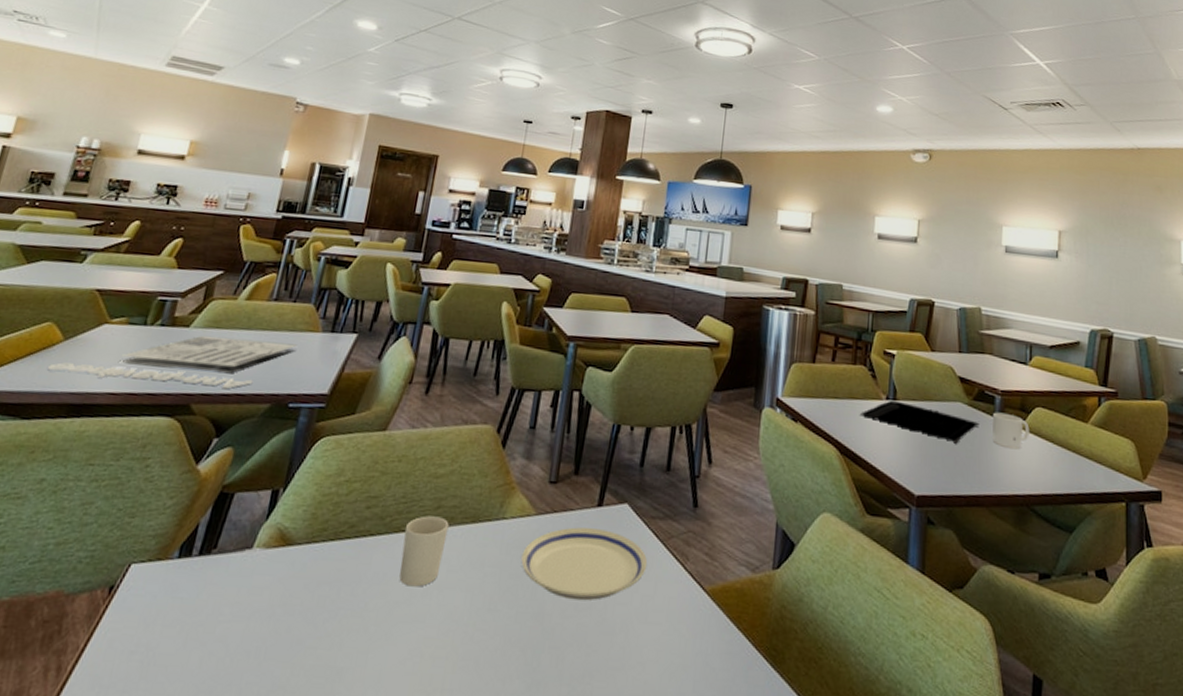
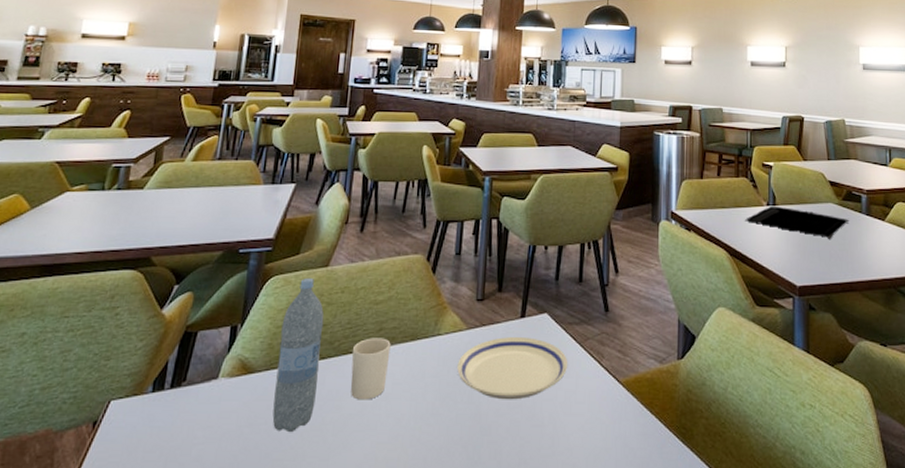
newspaper: present [48,335,298,390] -> none [18,195,243,242]
water bottle: none [309,441,377,618] -> present [272,277,324,433]
mug: present [992,412,1030,450] -> none [861,209,893,240]

